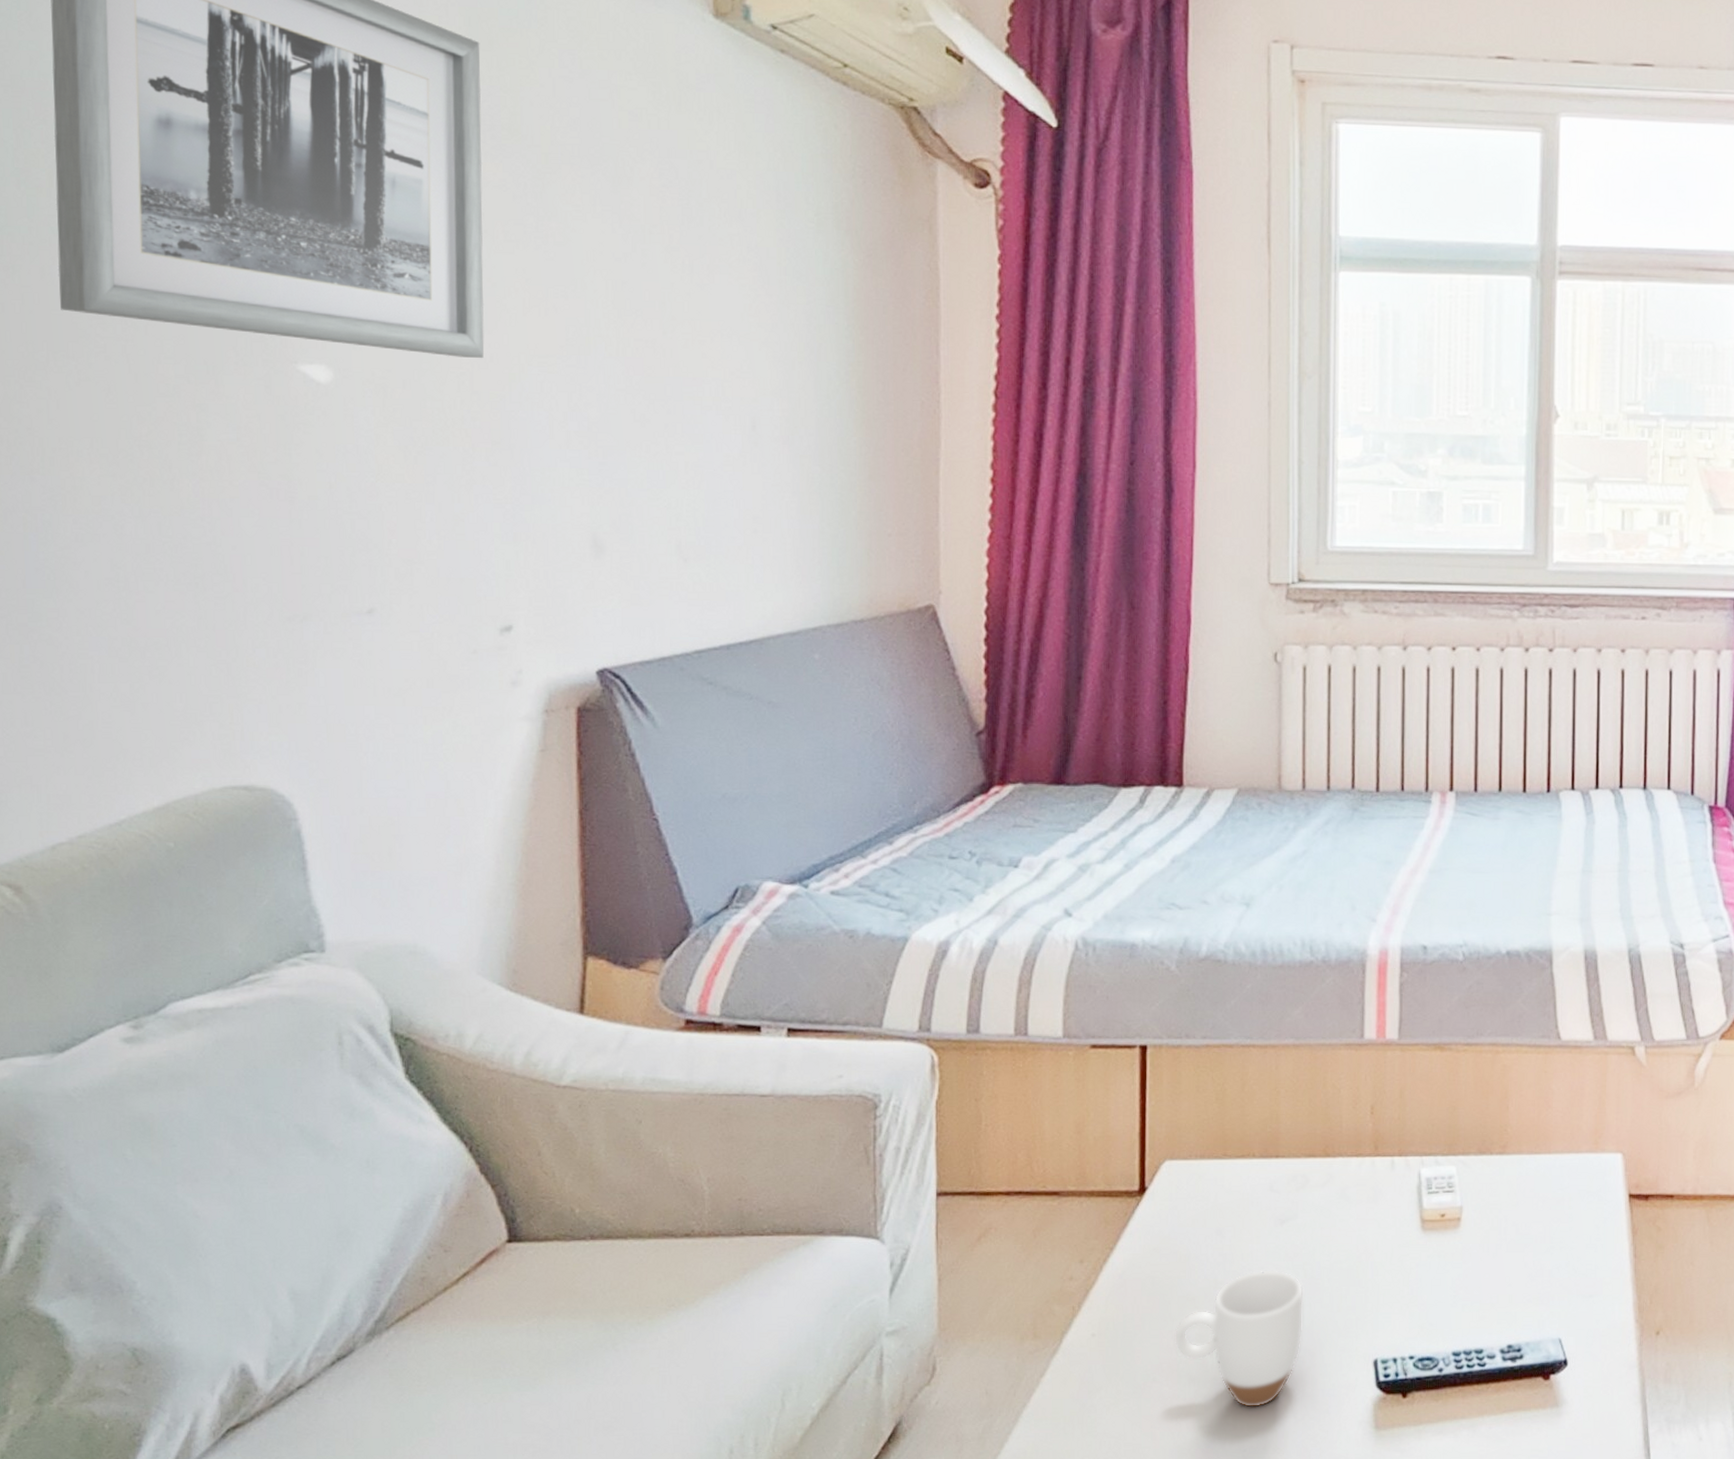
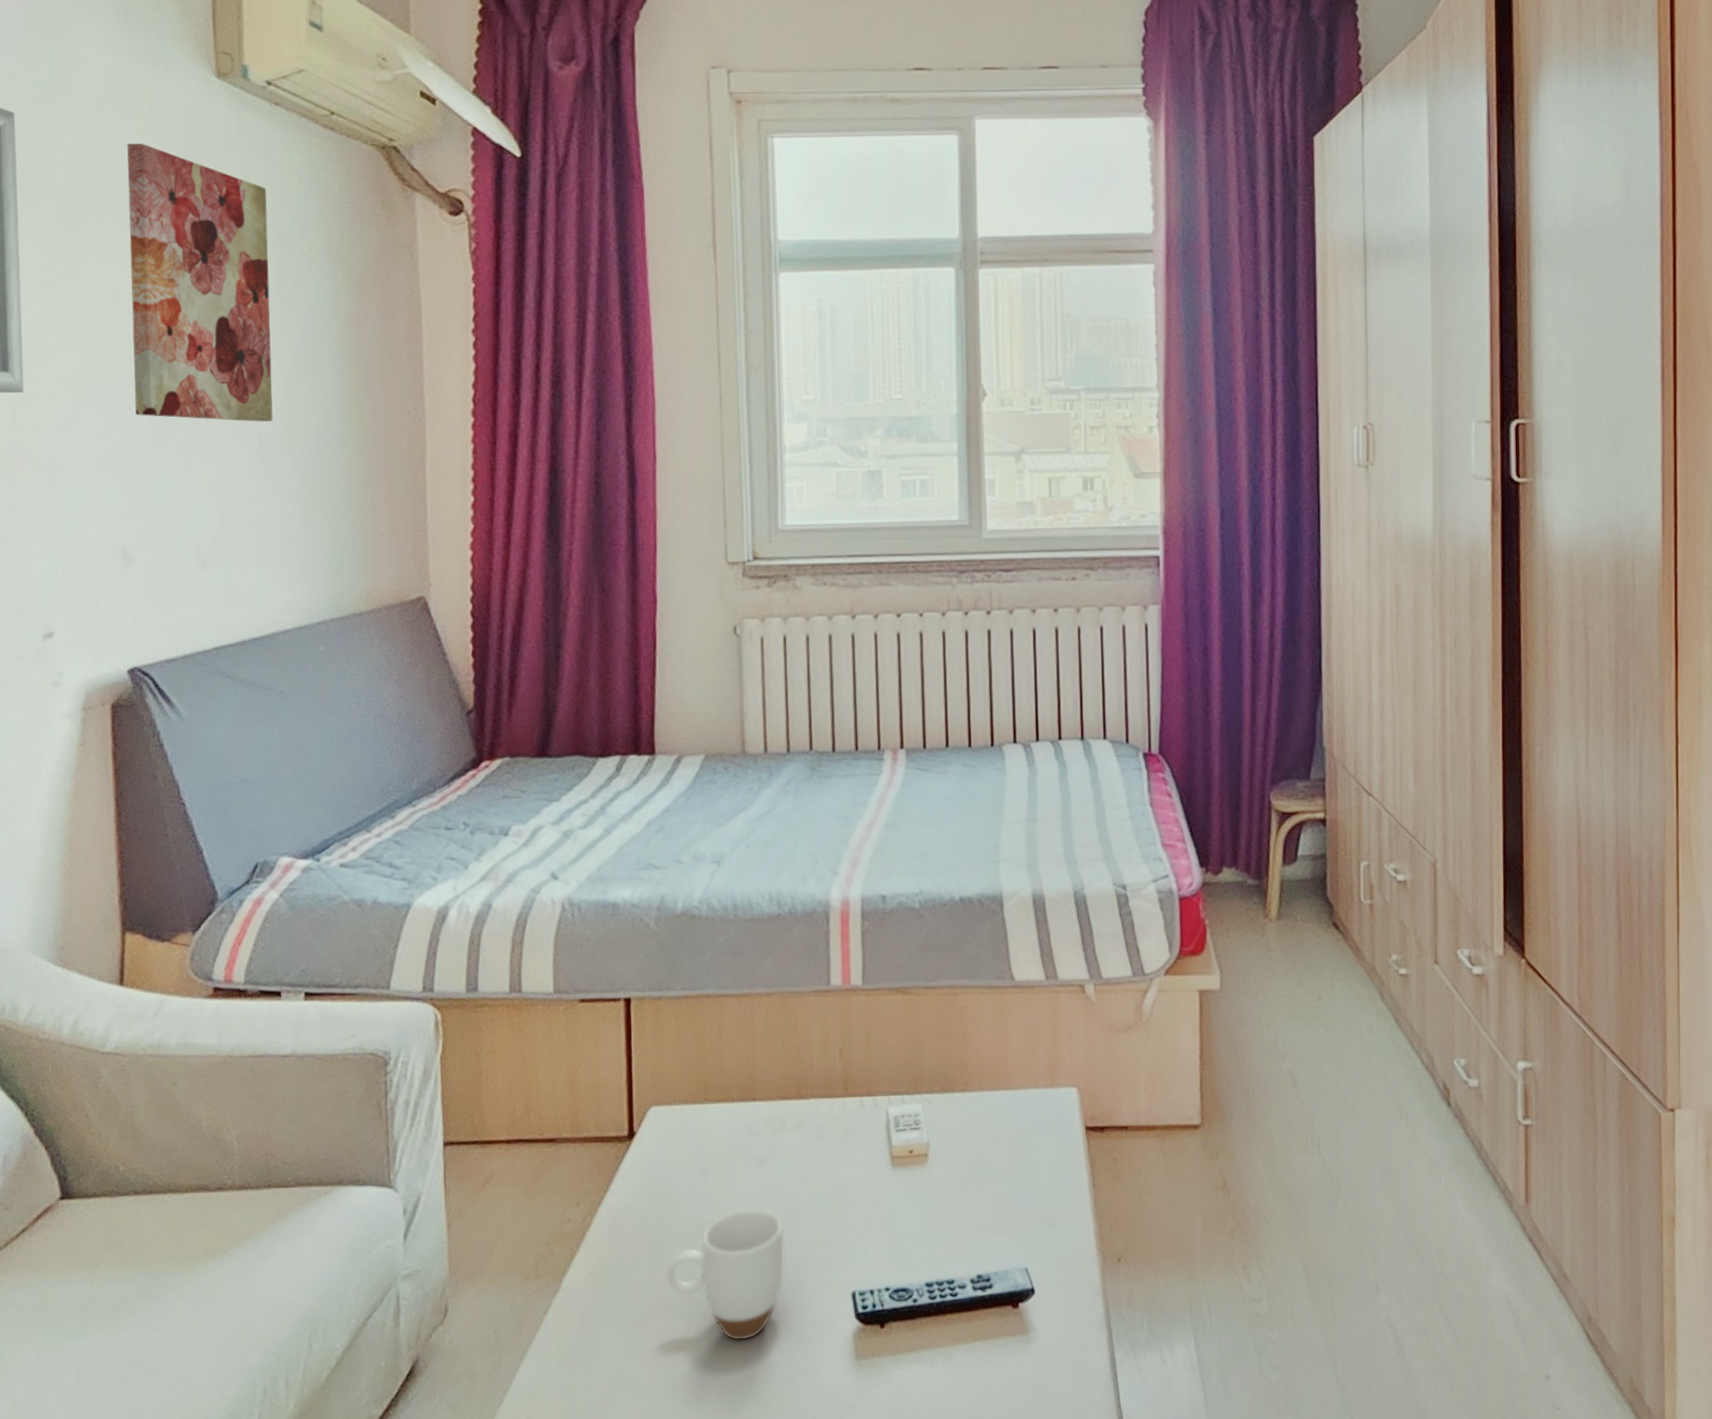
wall art: none [609,85,769,405] -> present [127,143,273,422]

